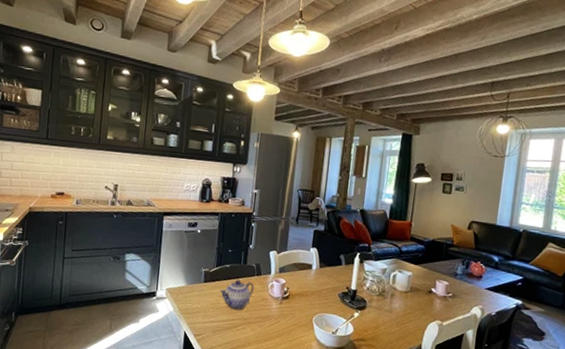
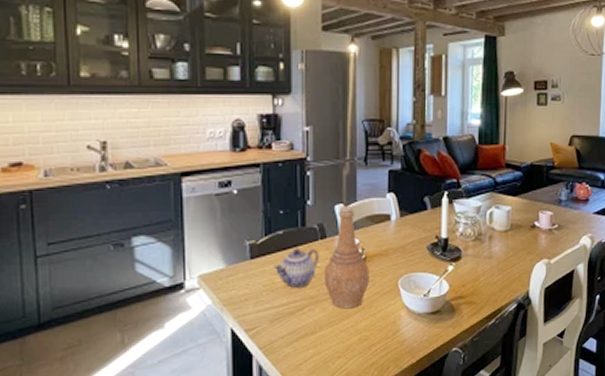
vase: none [255,252,291,333] -> present [323,205,369,309]

